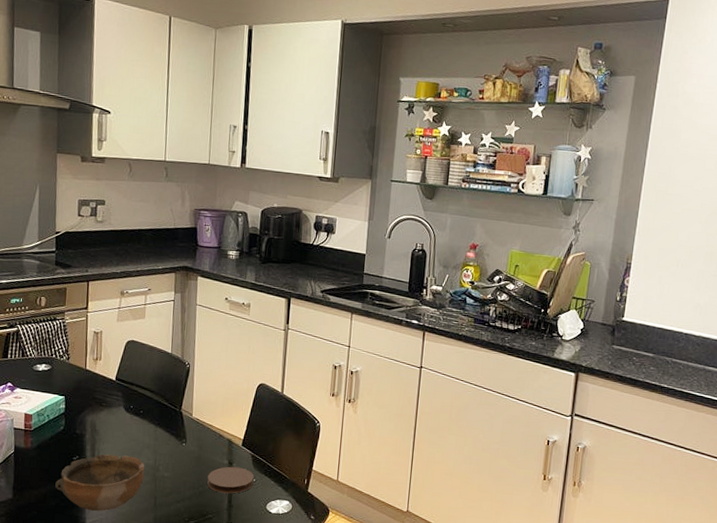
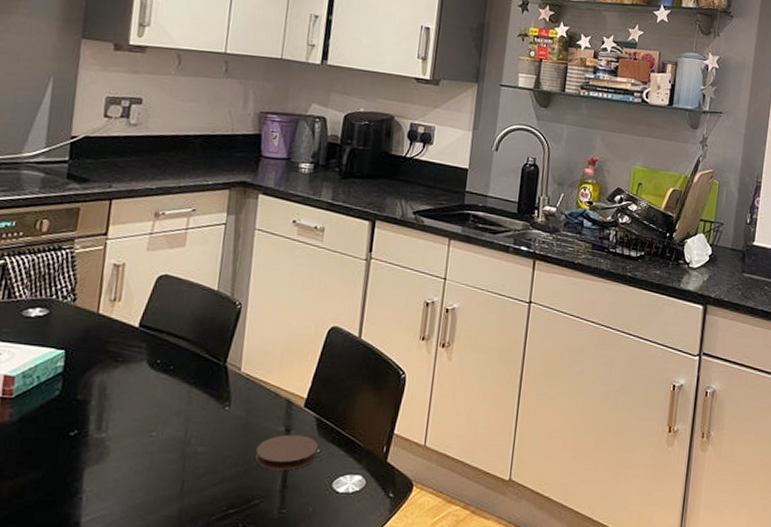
bowl: present [55,454,145,511] -> none [40,426,172,505]

